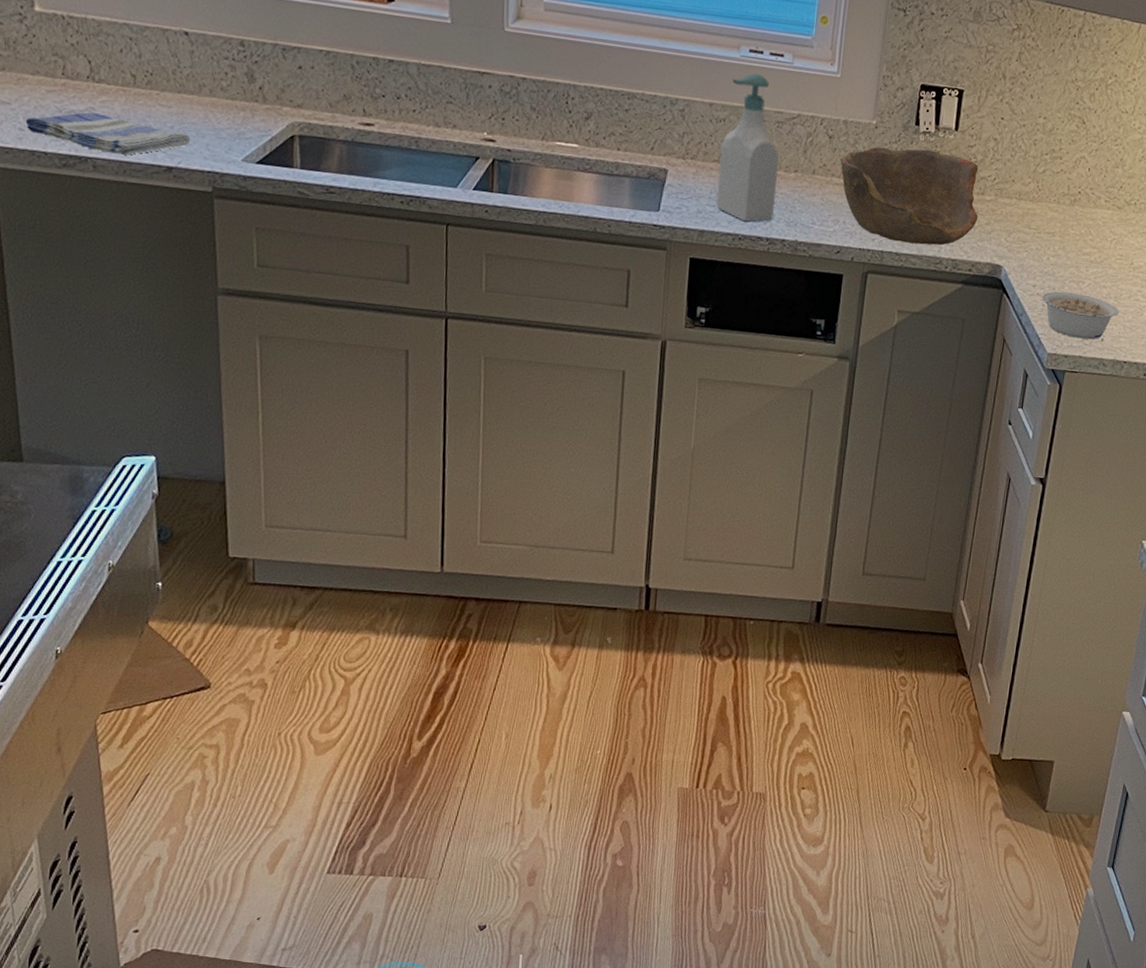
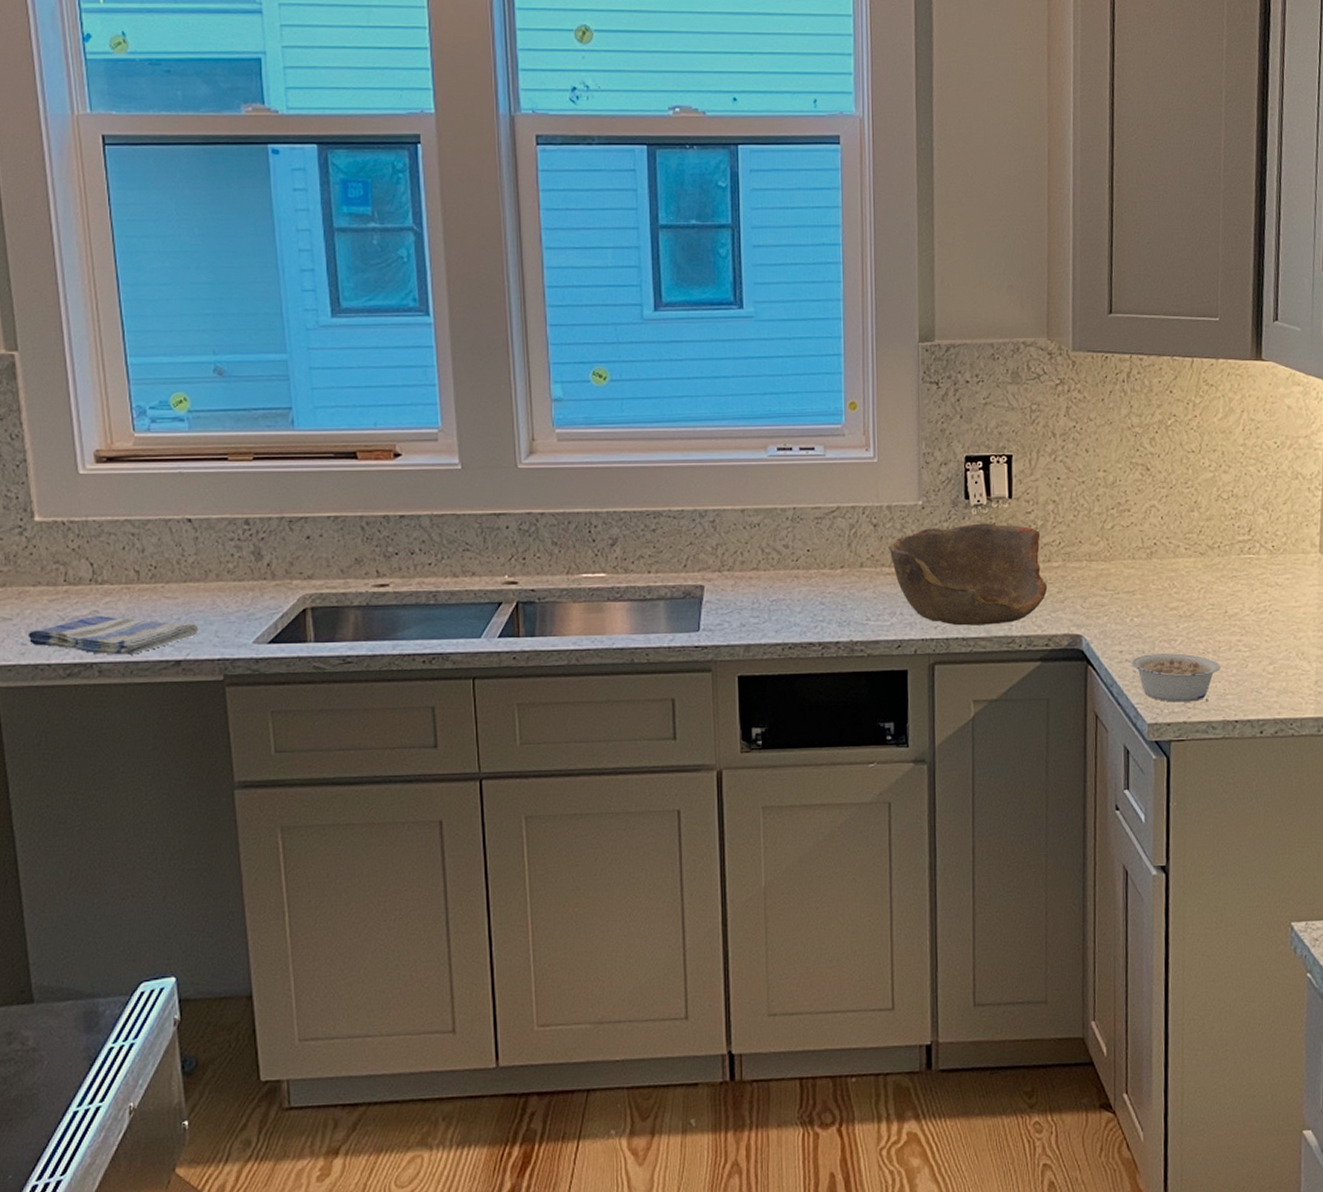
soap bottle: present [716,73,779,221] -> none [758,471,824,628]

